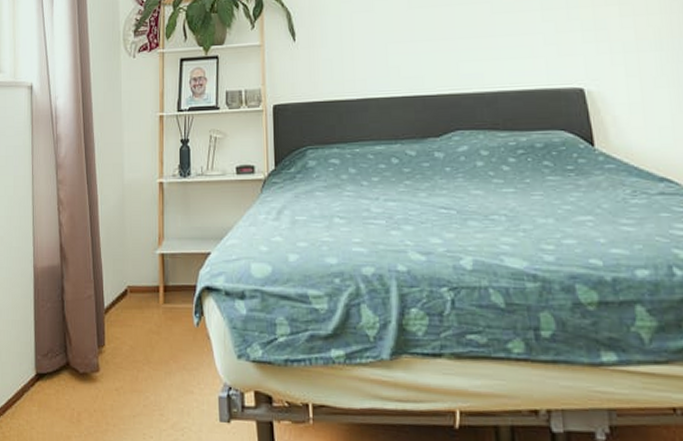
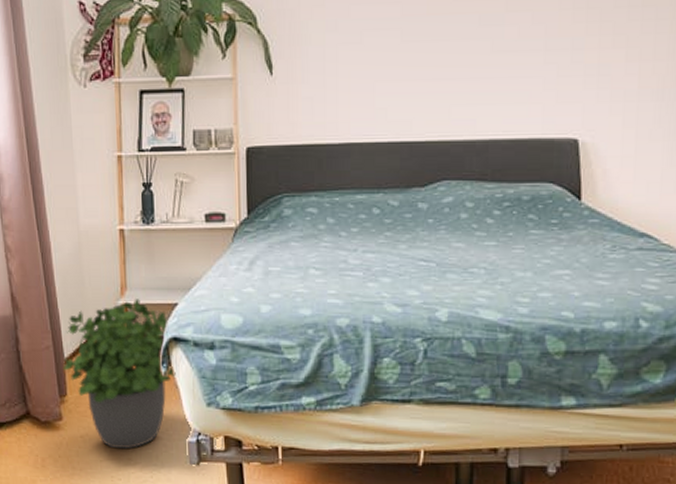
potted plant: none [102,248,208,404] -> present [62,299,176,450]

